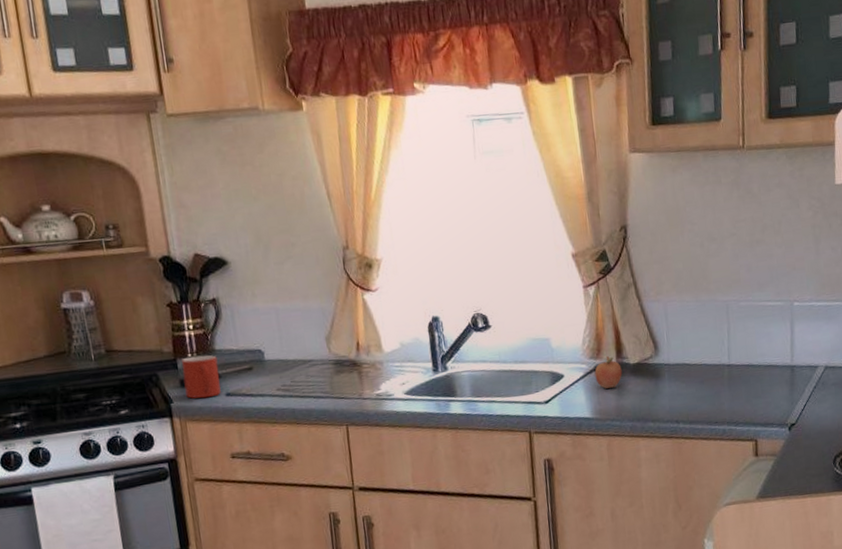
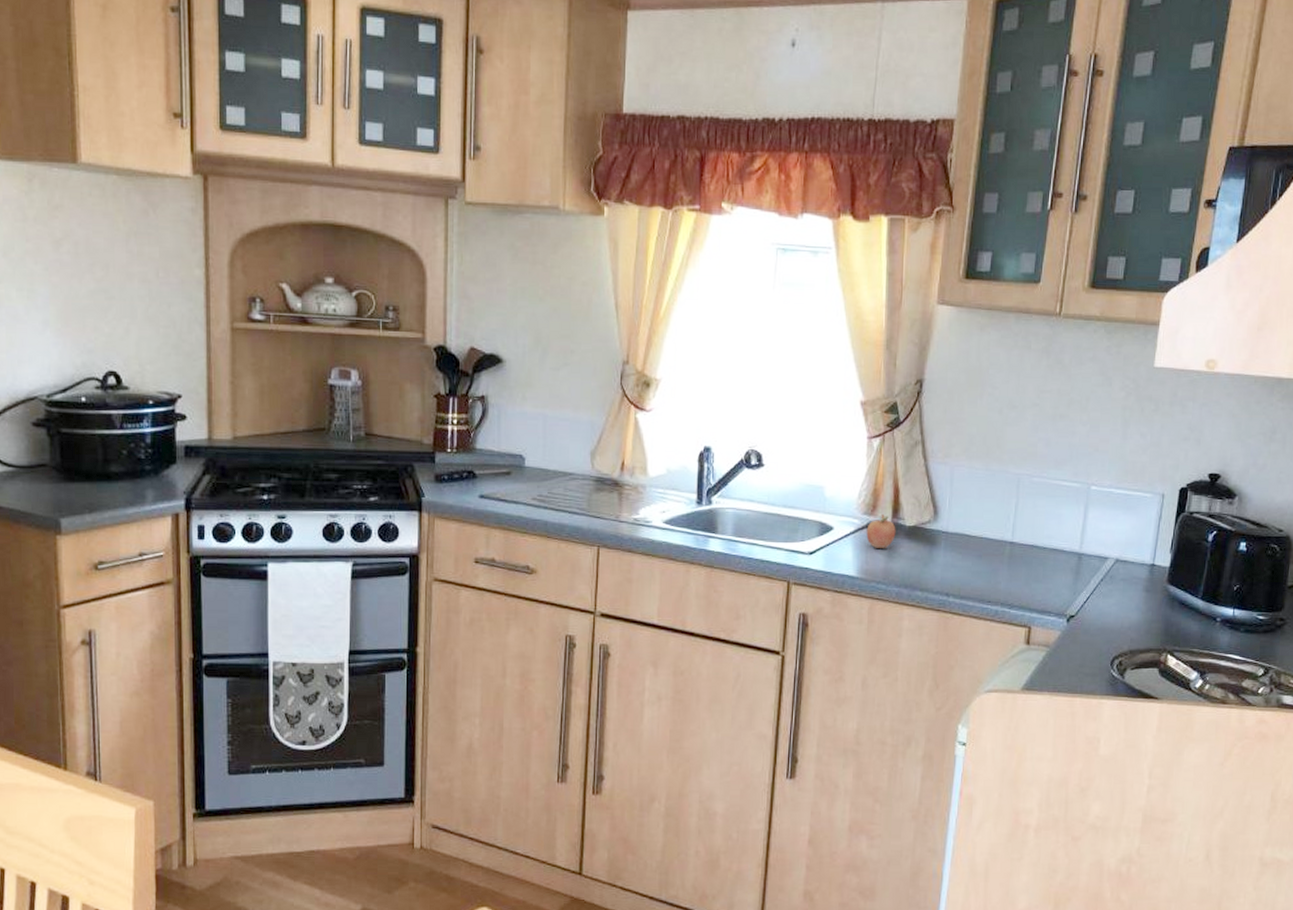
mug: present [181,355,221,399] -> none [439,452,476,497]

